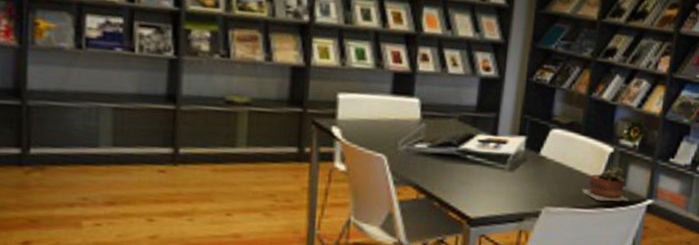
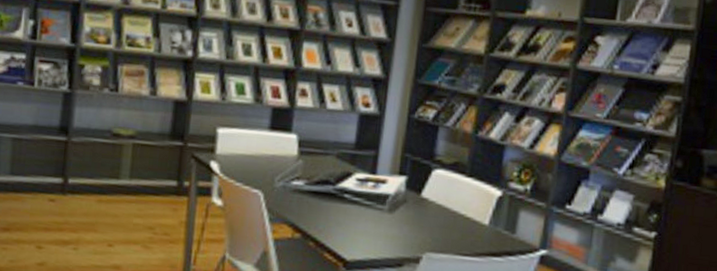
succulent plant: present [582,166,629,202] -> none [466,211,520,251]

